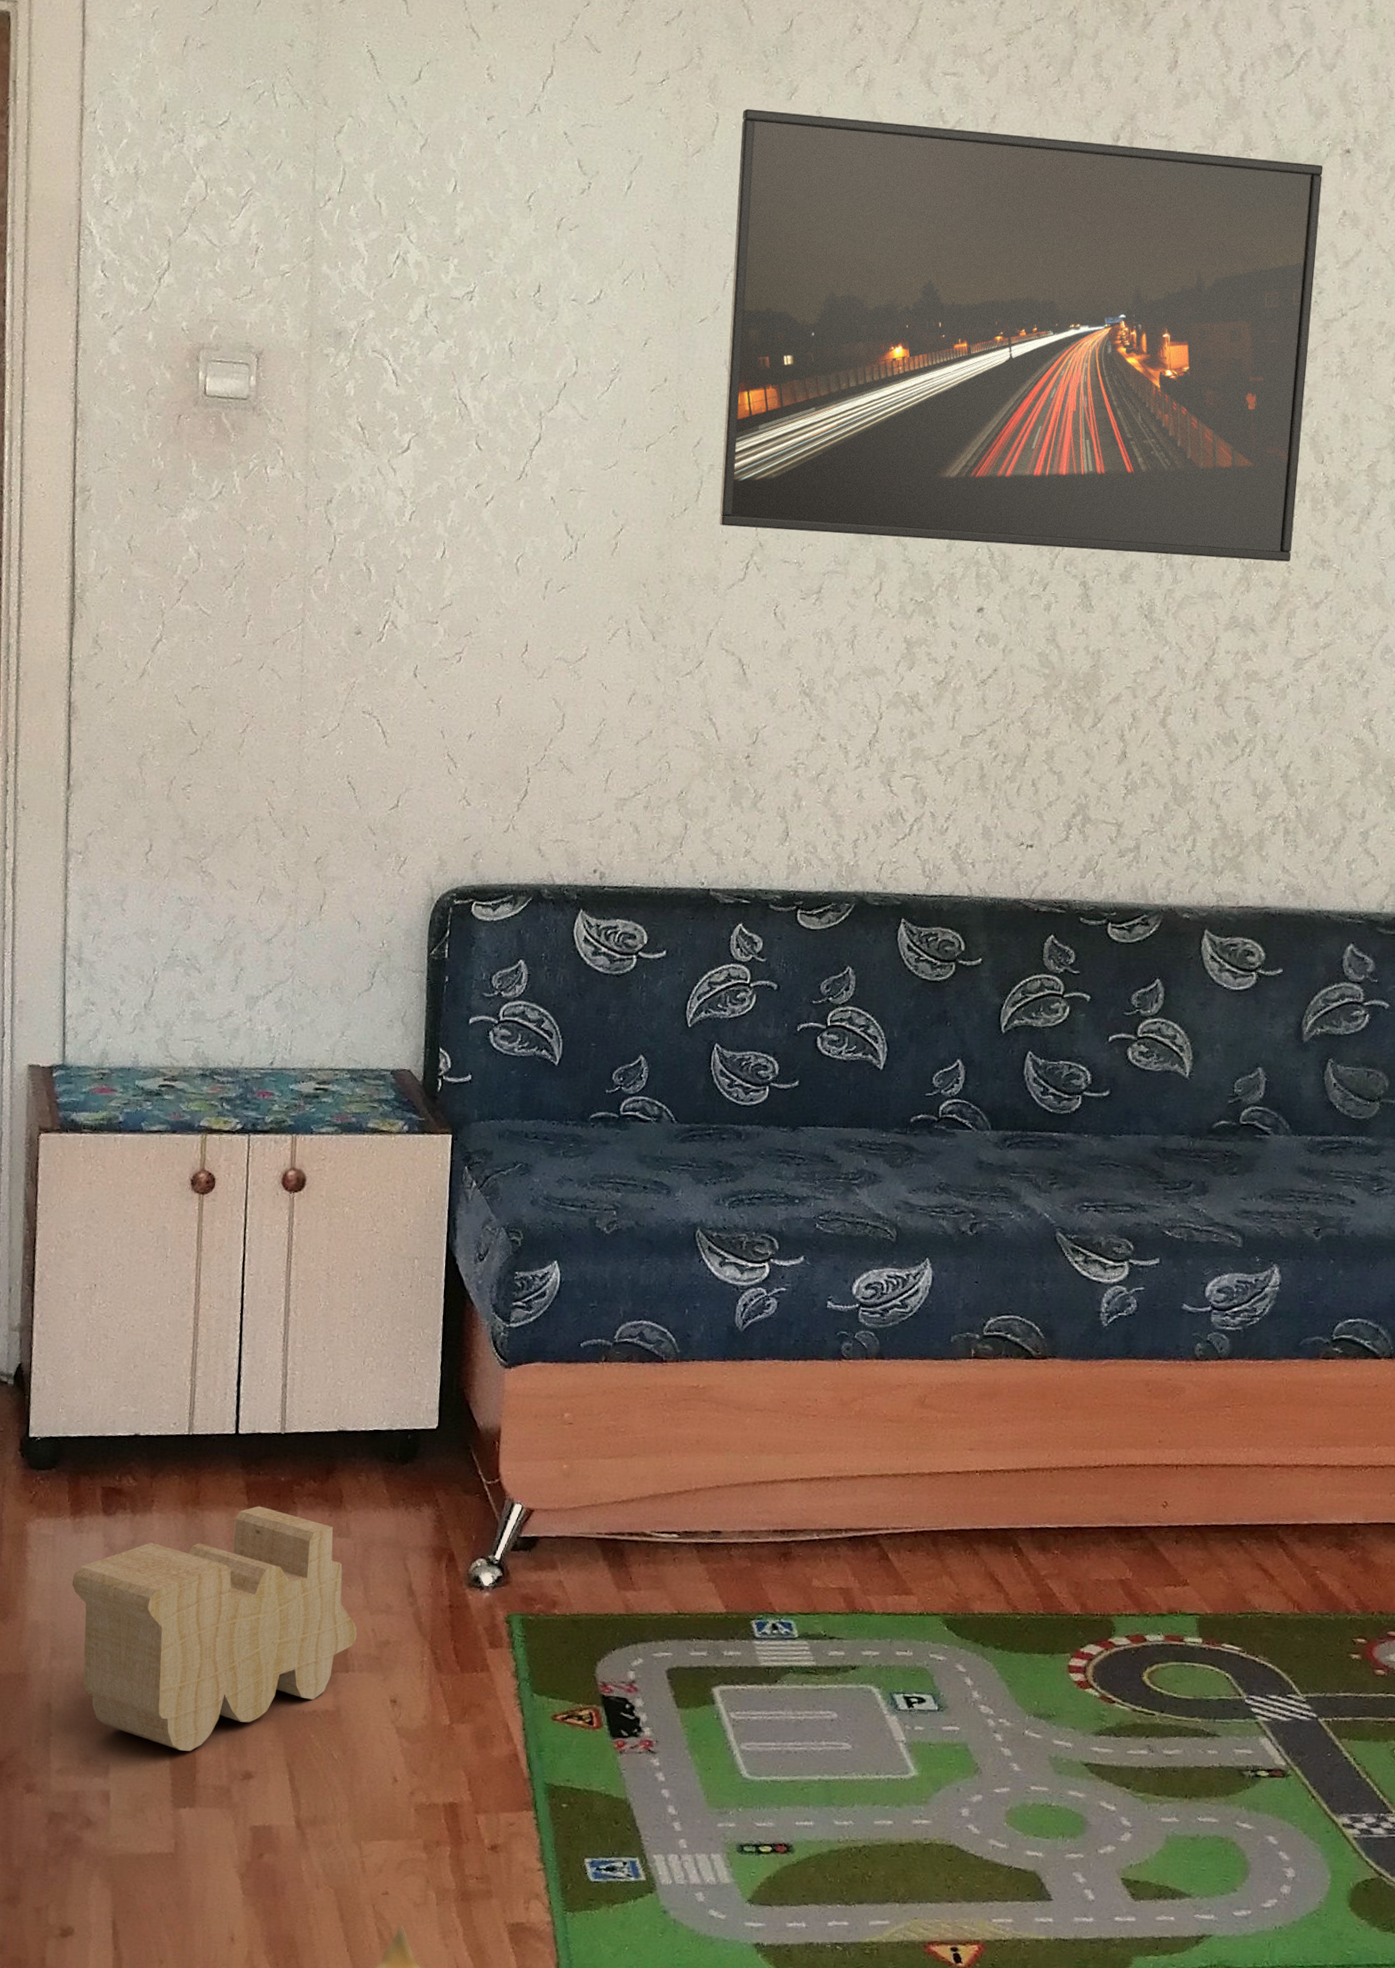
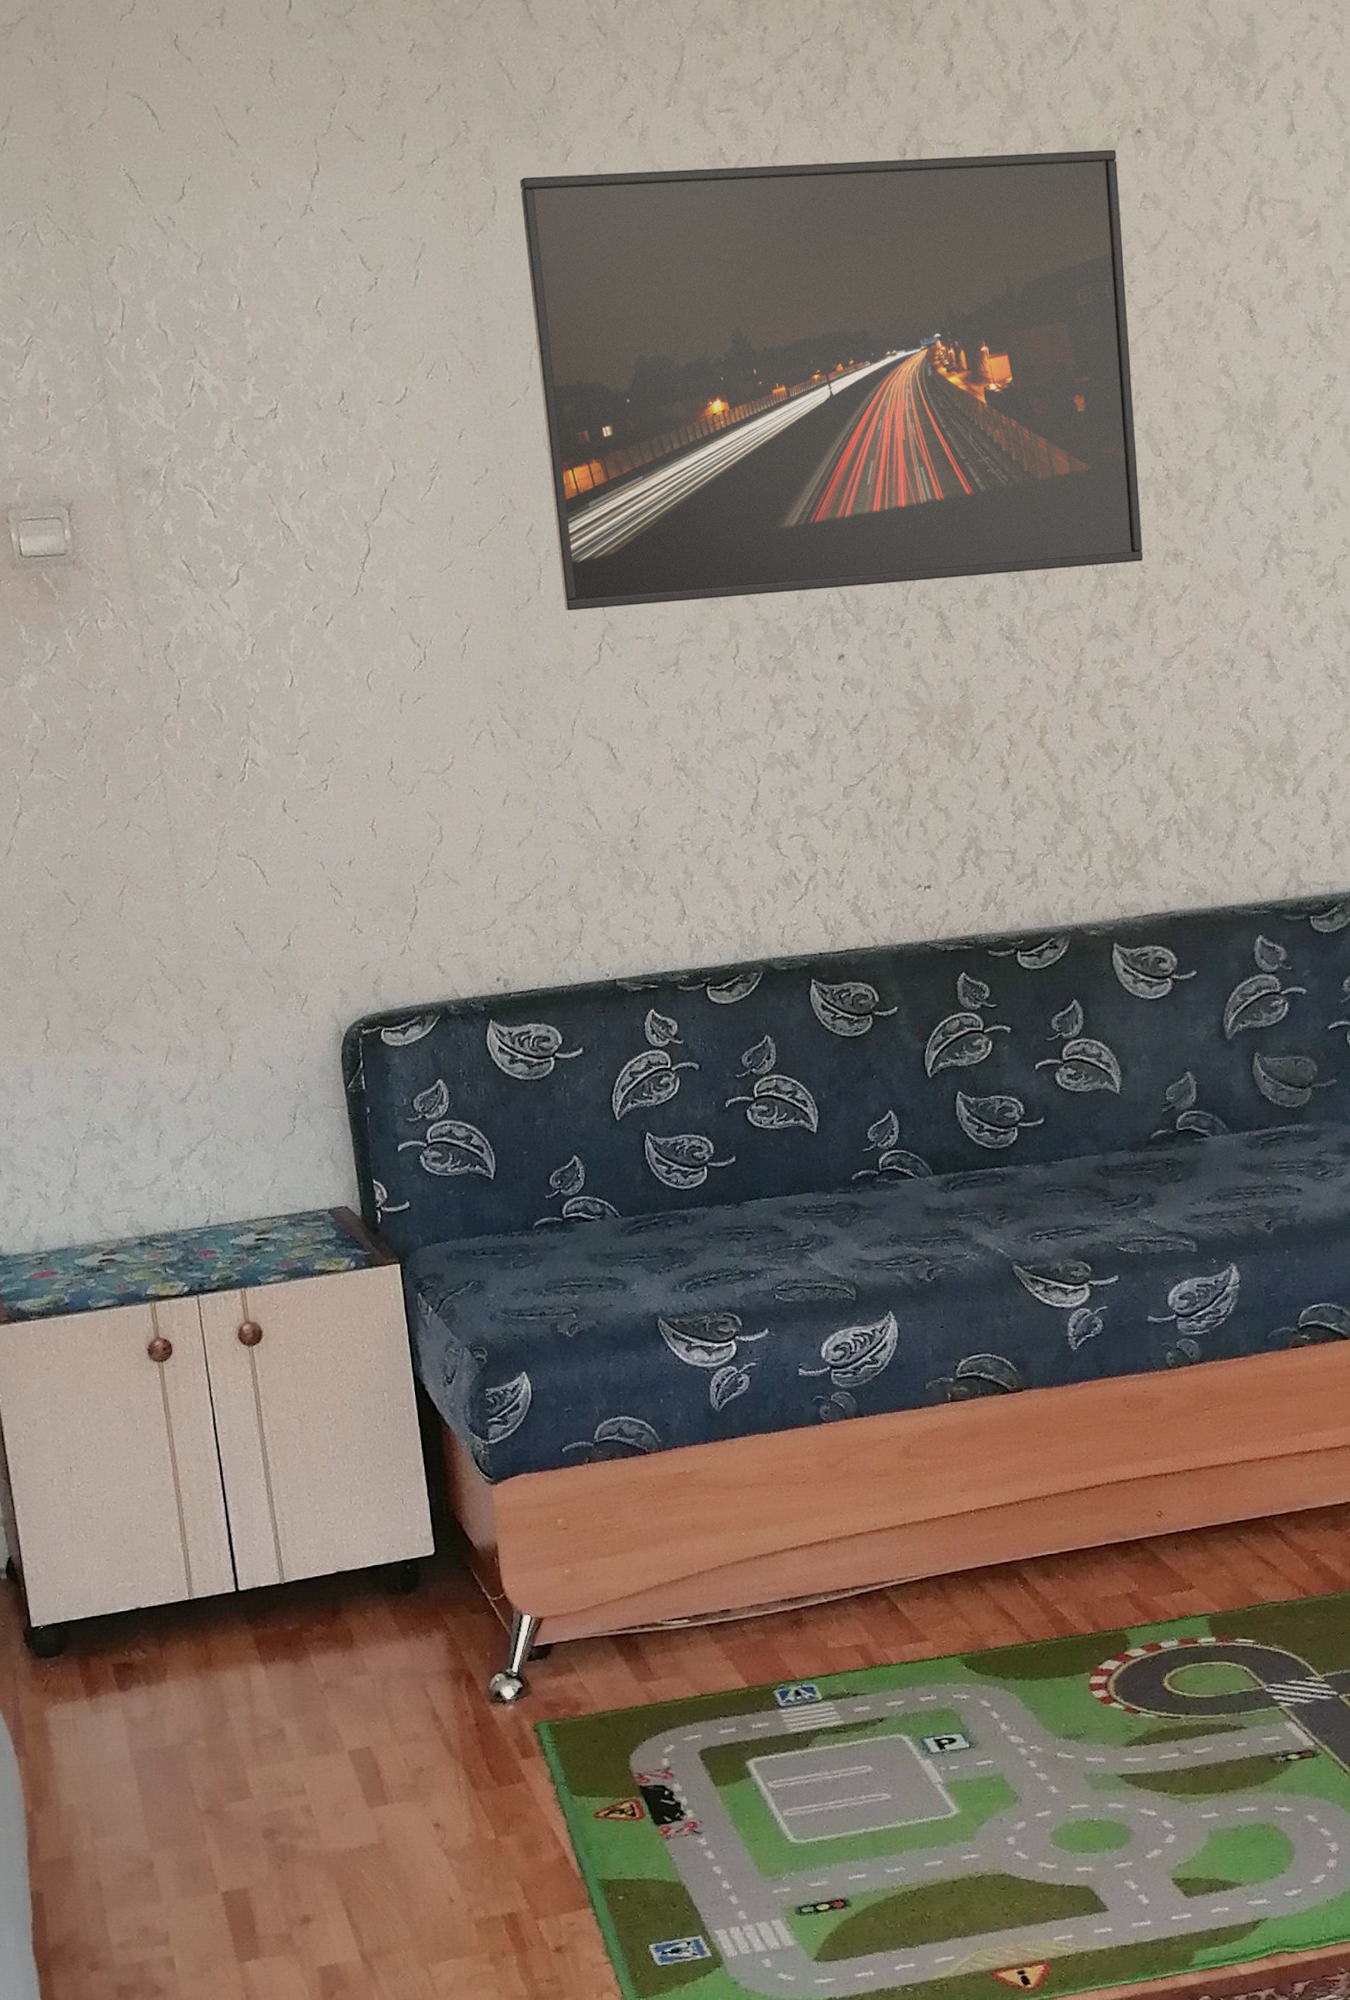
toy train: present [72,1506,357,1751] -> none [99,1657,390,1906]

